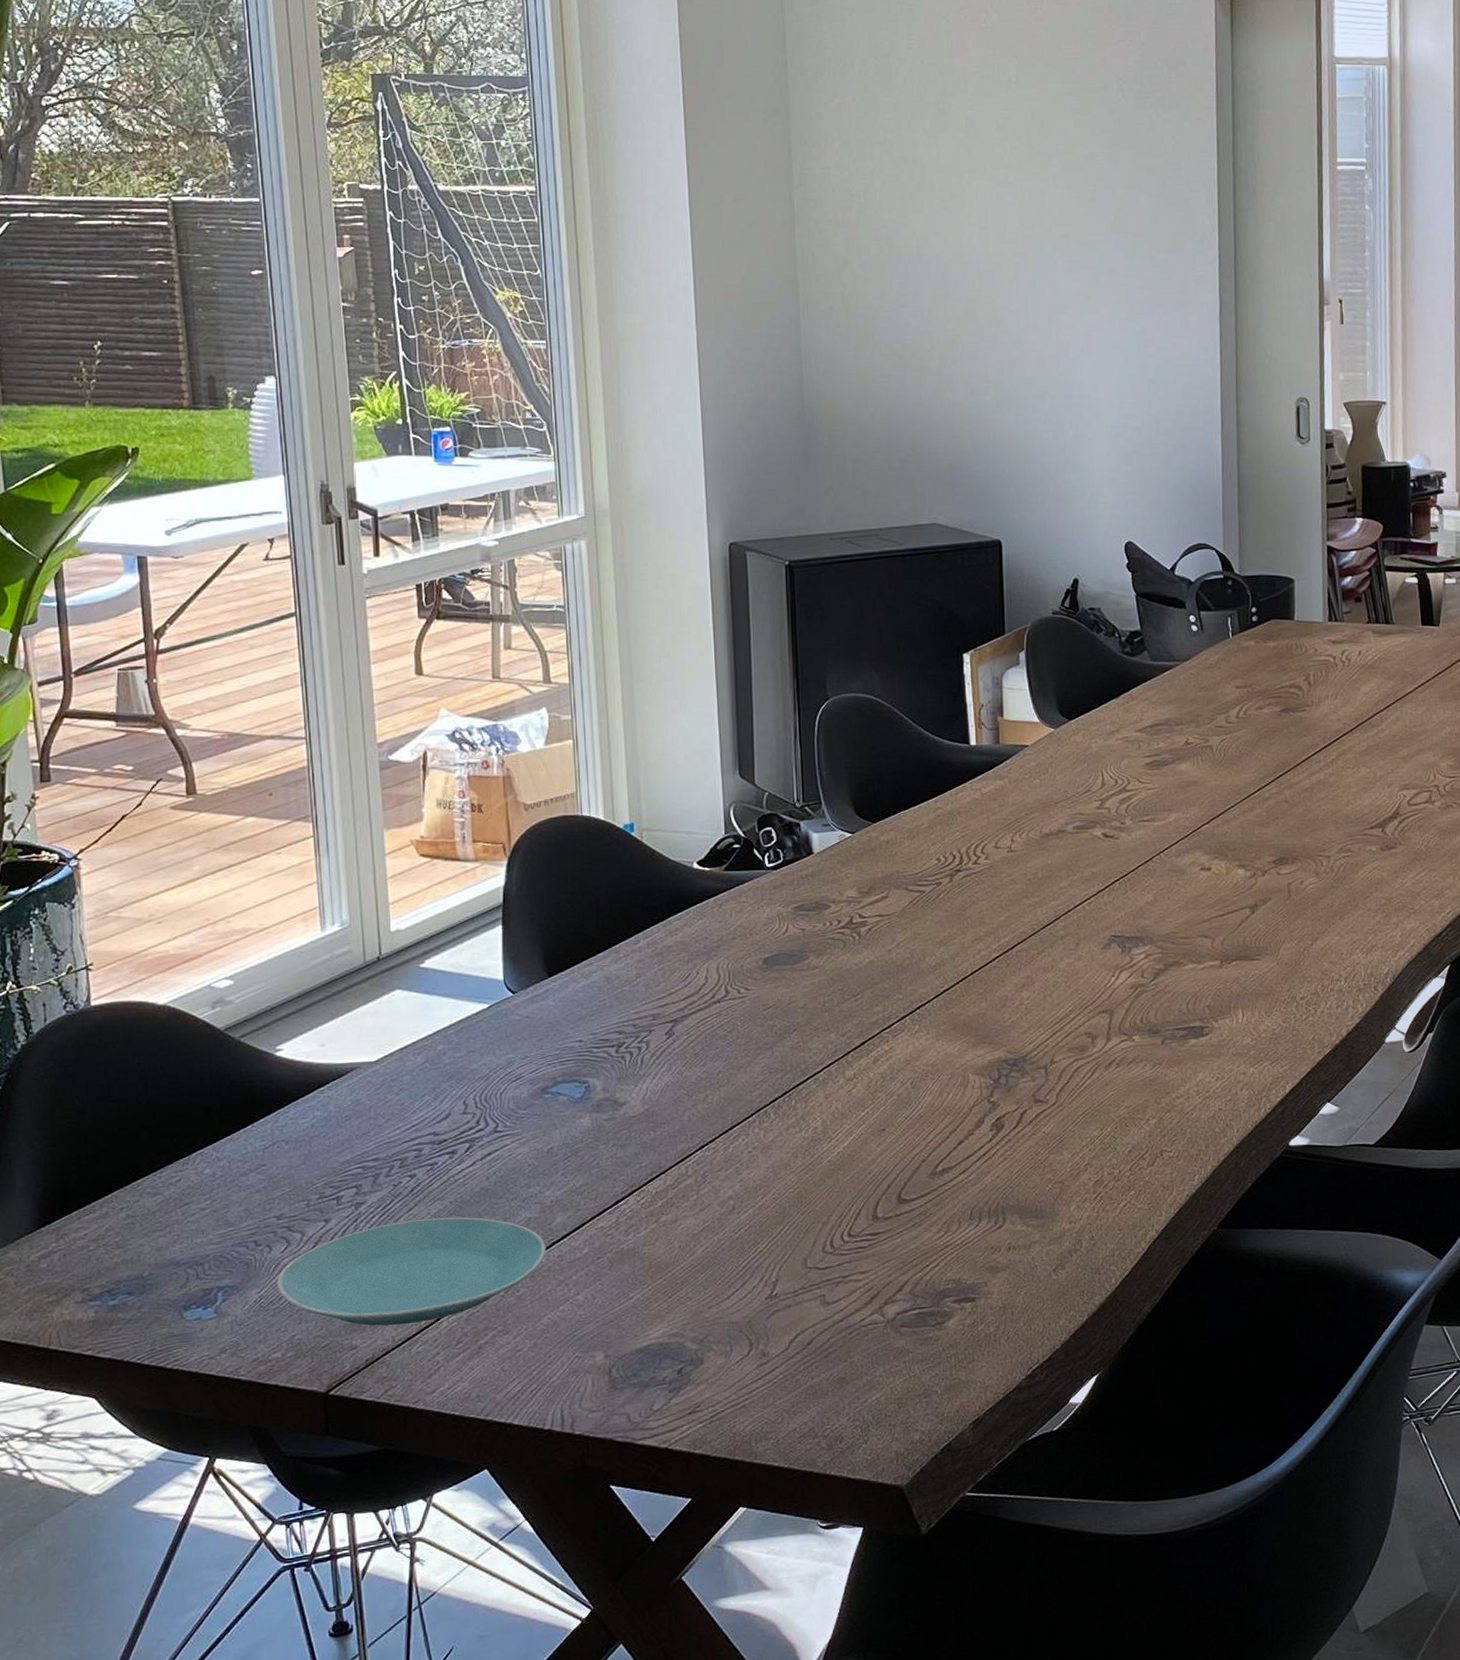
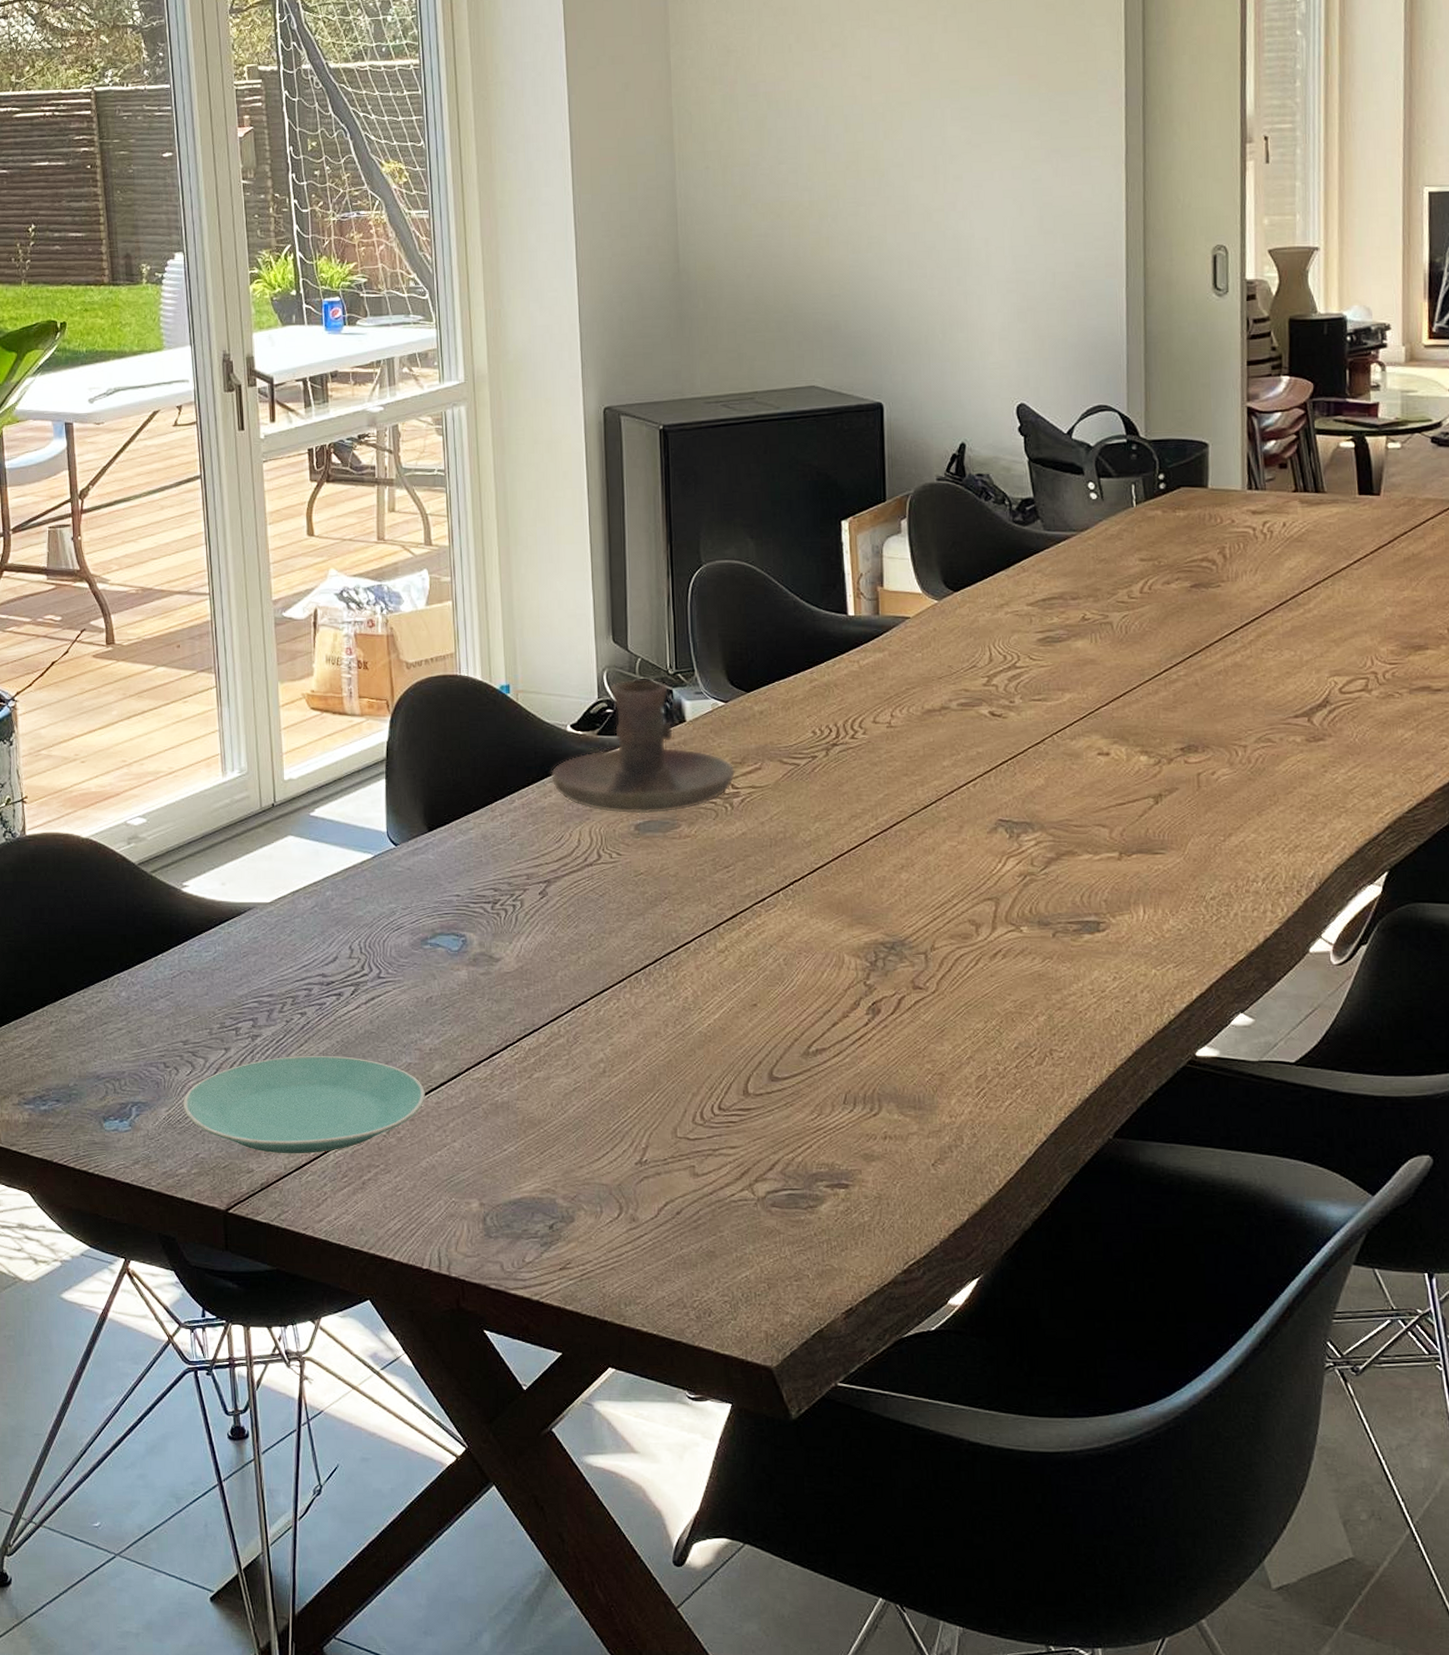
candle holder: none [676,813,863,949] -> present [550,679,736,814]

